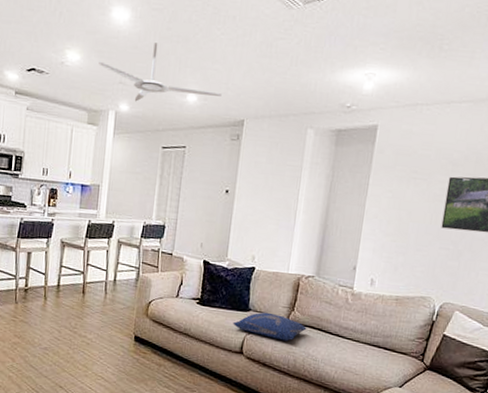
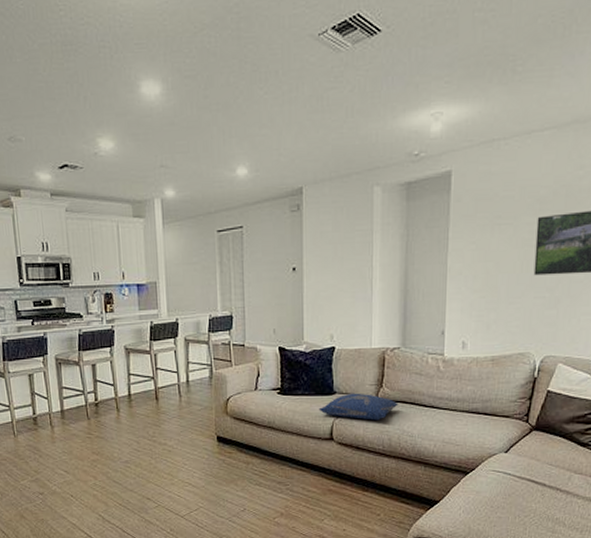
ceiling fan: present [99,43,222,102] -> none [135,115,274,185]

